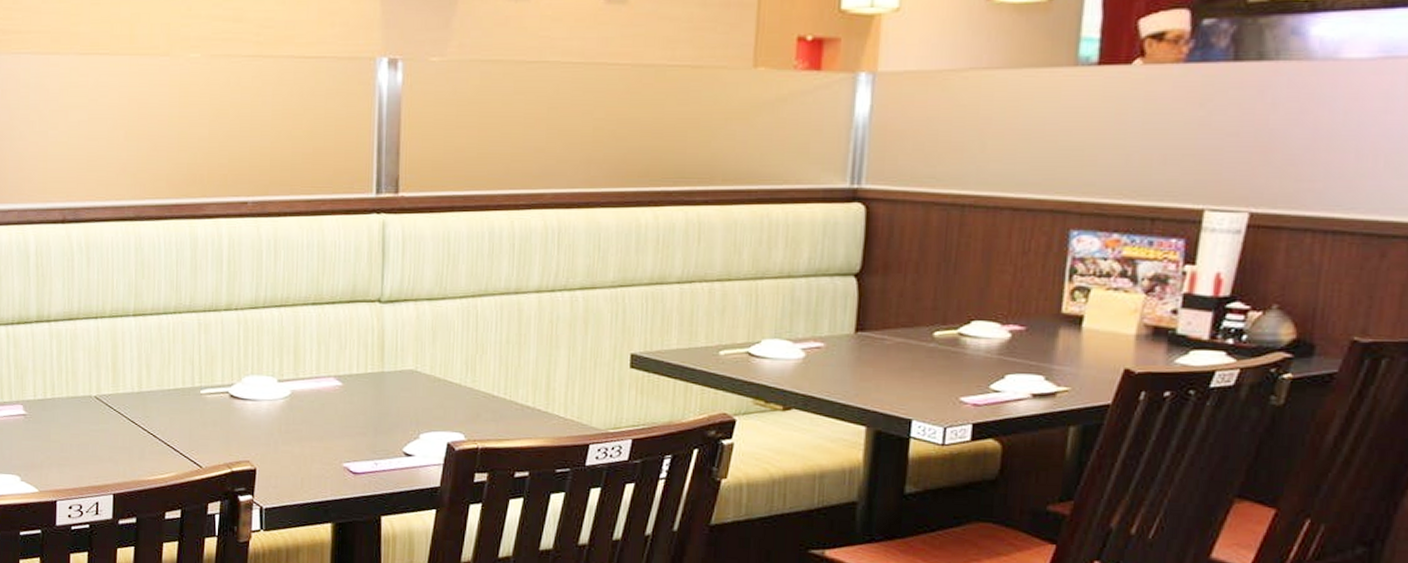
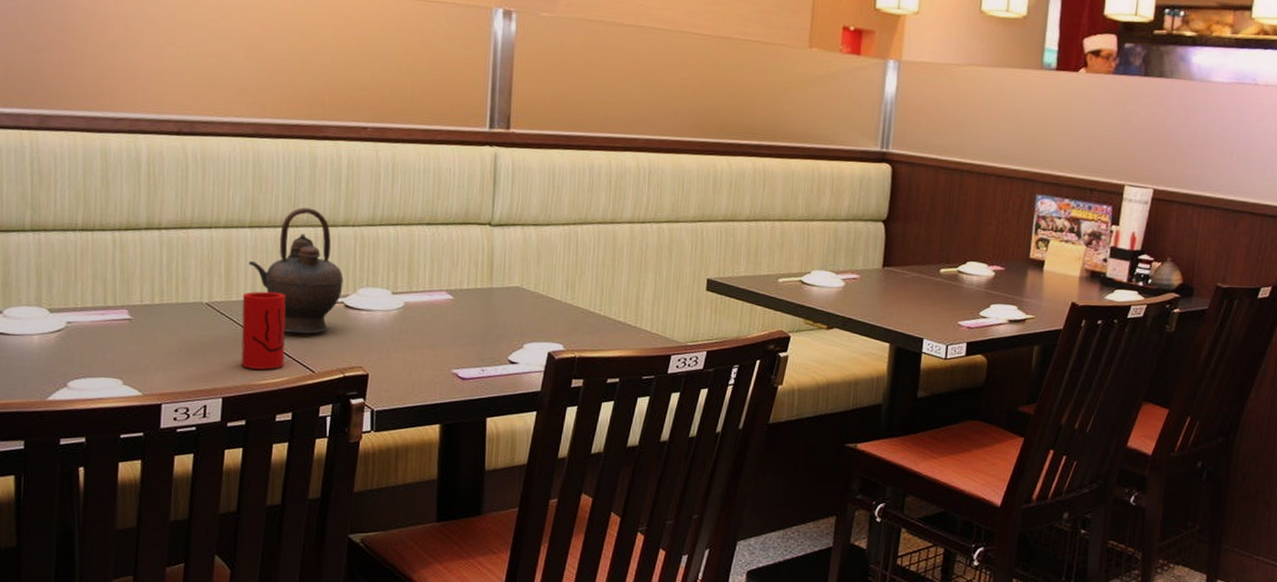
cup: none [129,382,172,465] -> present [241,291,286,370]
teapot: none [134,292,228,427] -> present [248,207,344,334]

